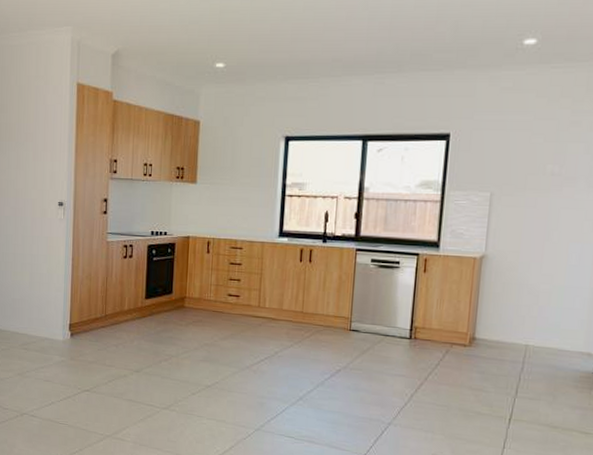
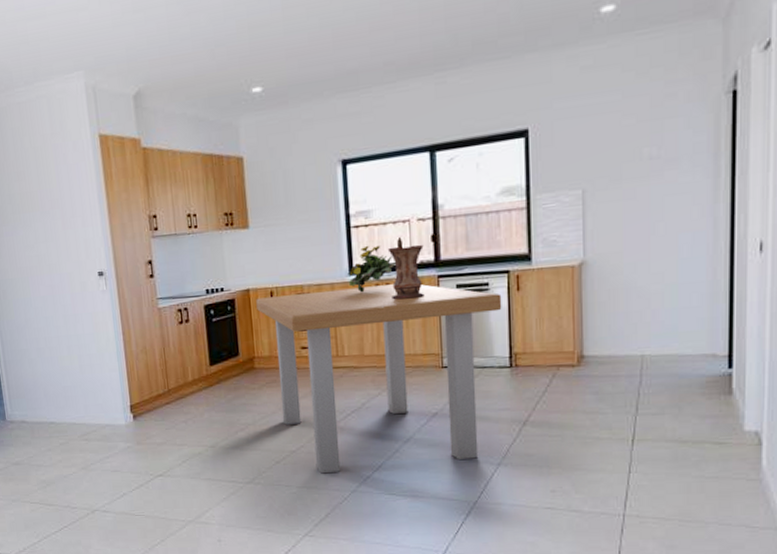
dining table: none [193,245,410,416] -> present [256,284,502,474]
flowering plant: none [278,213,321,254] -> present [349,245,396,293]
vase: none [313,218,347,266] -> present [387,244,425,300]

